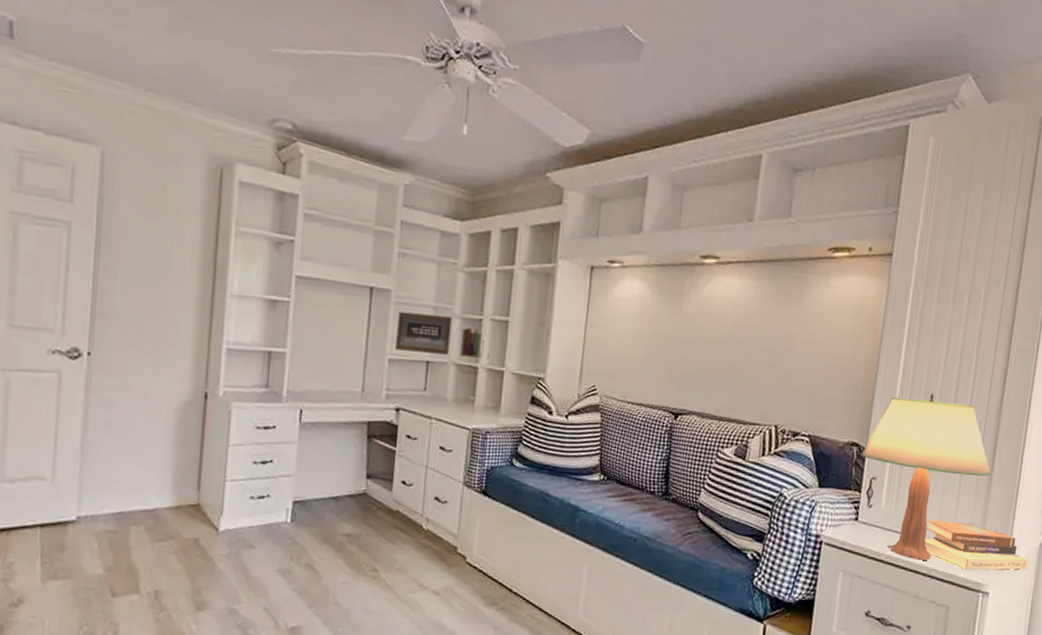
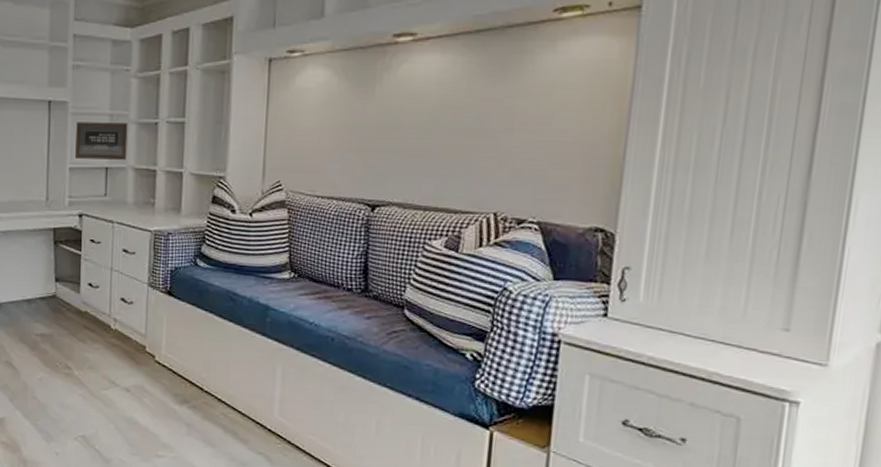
books: present [459,328,490,359] -> none [137,132,167,161]
table lamp: present [860,393,992,560] -> none [607,165,798,363]
books: present [924,520,1029,571] -> none [702,315,861,376]

